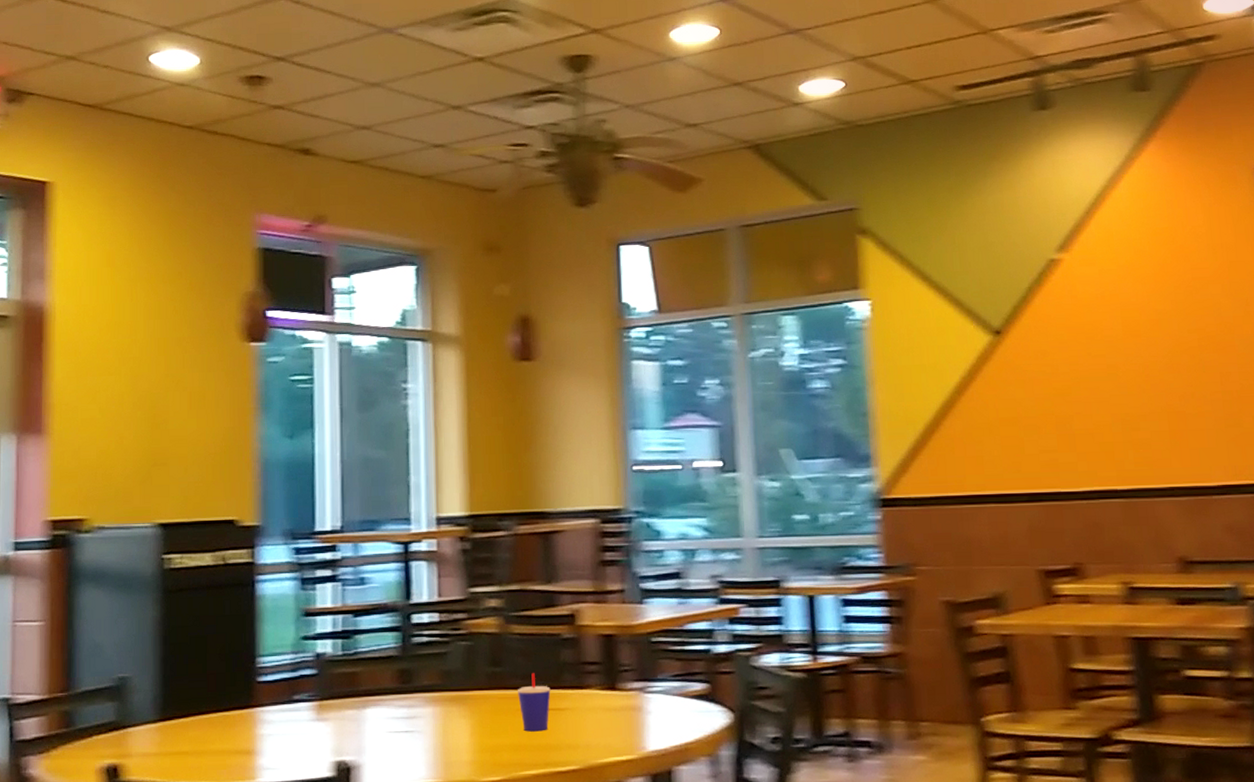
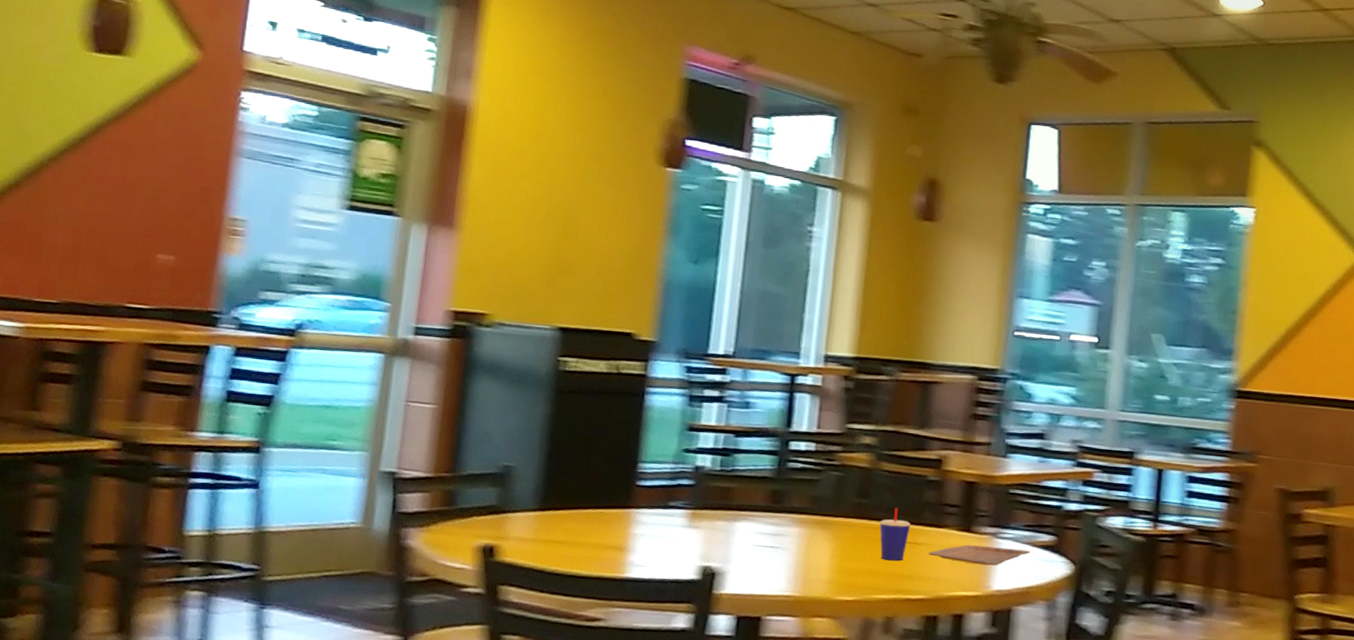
tray: none [574,702,684,725] -> present [929,545,1031,566]

